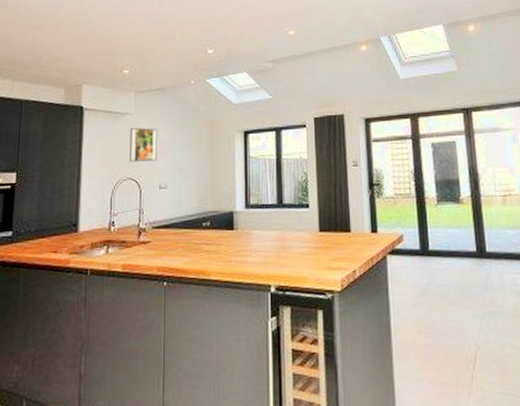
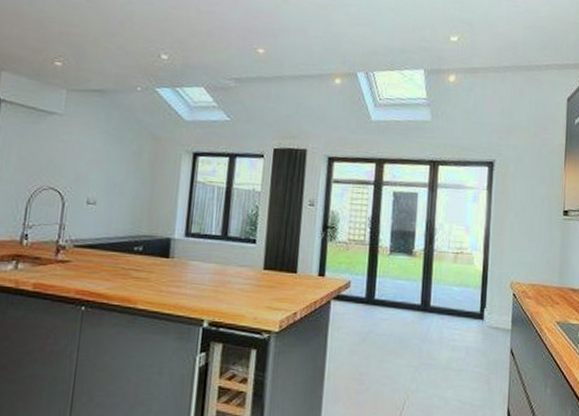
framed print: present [129,127,158,162] -> none [53,130,91,172]

